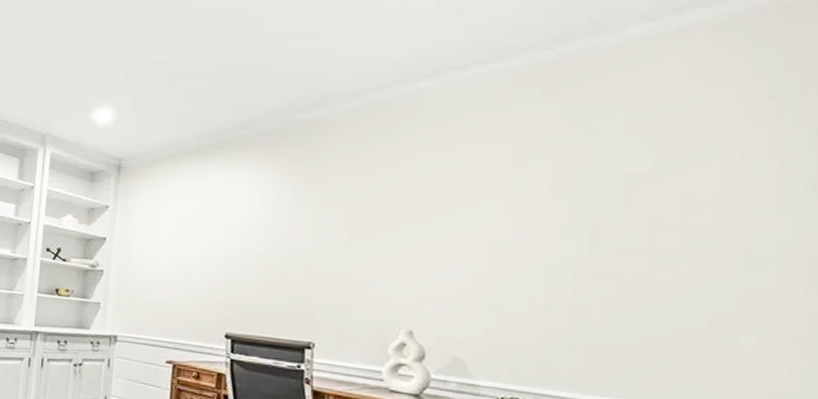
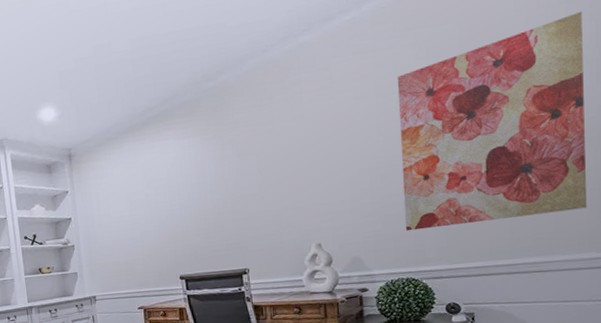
wall art: none [528,112,798,361] -> present [397,11,588,231]

